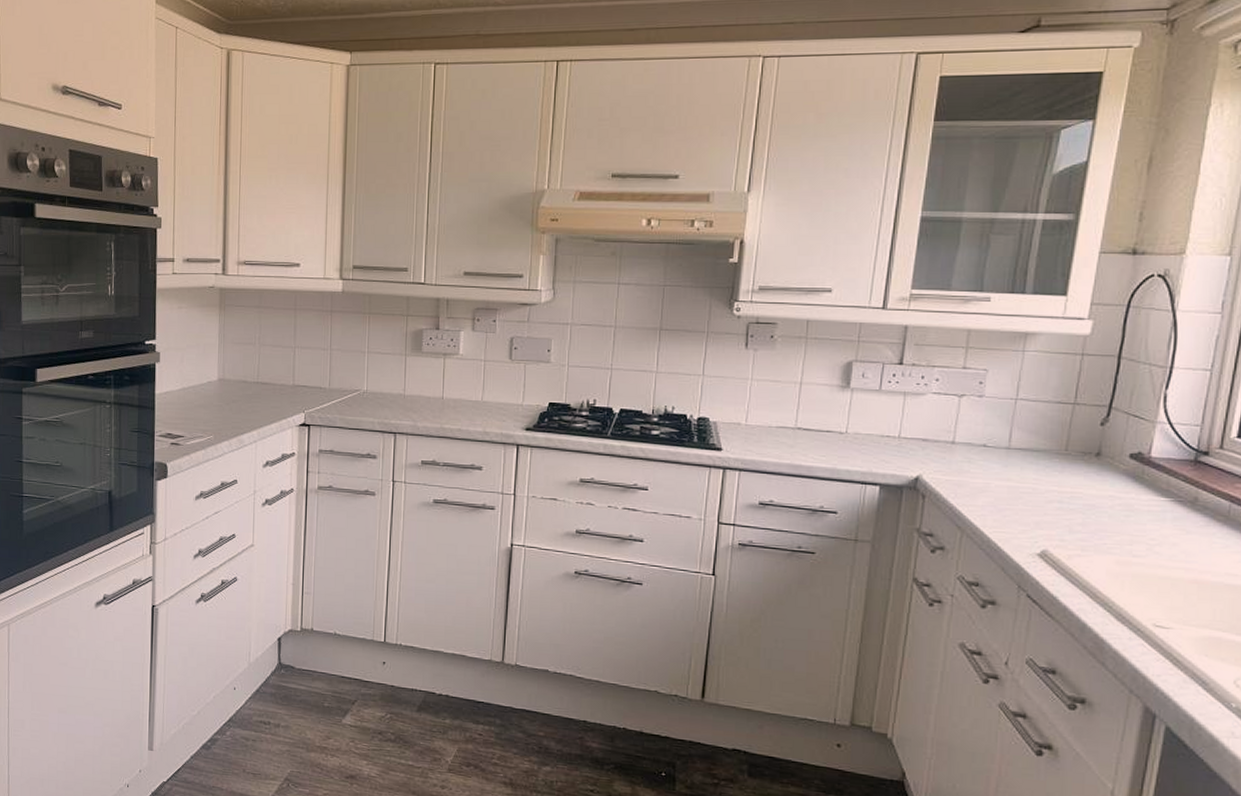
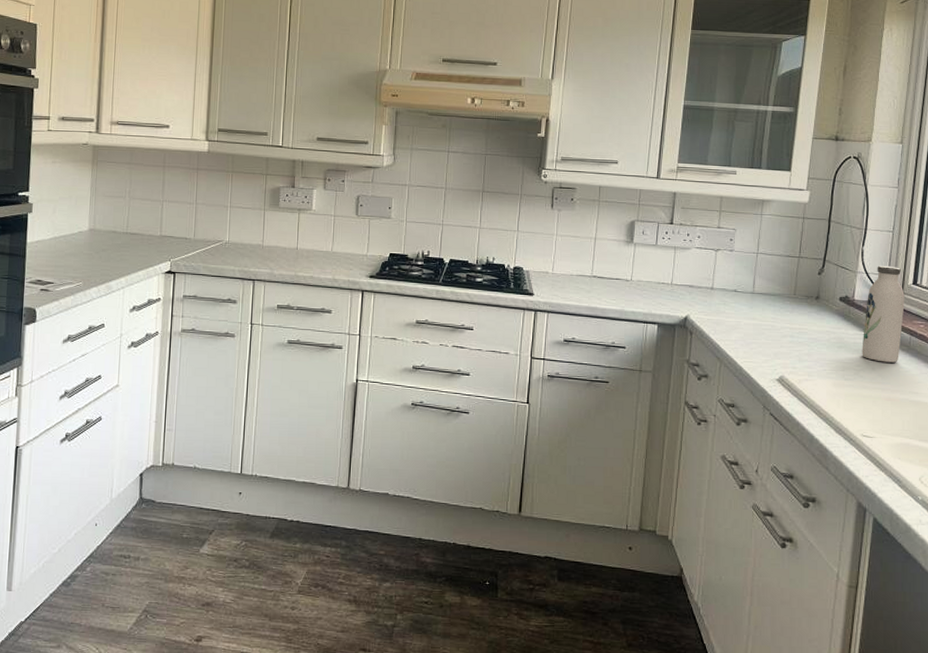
water bottle: none [1158,413,1224,537] -> present [862,265,905,363]

